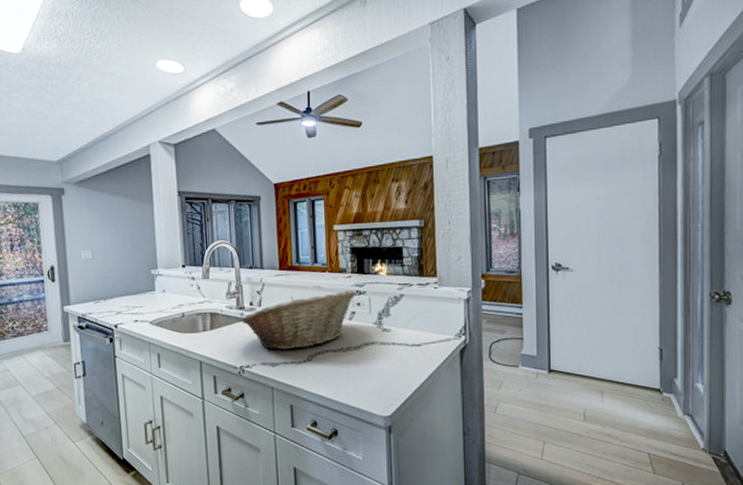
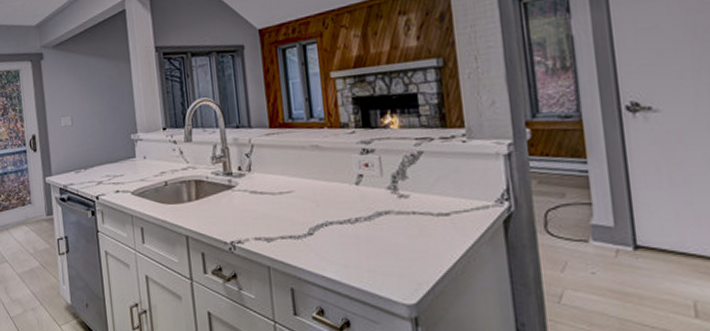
fruit basket: present [241,289,356,350] -> none [229,147,362,223]

